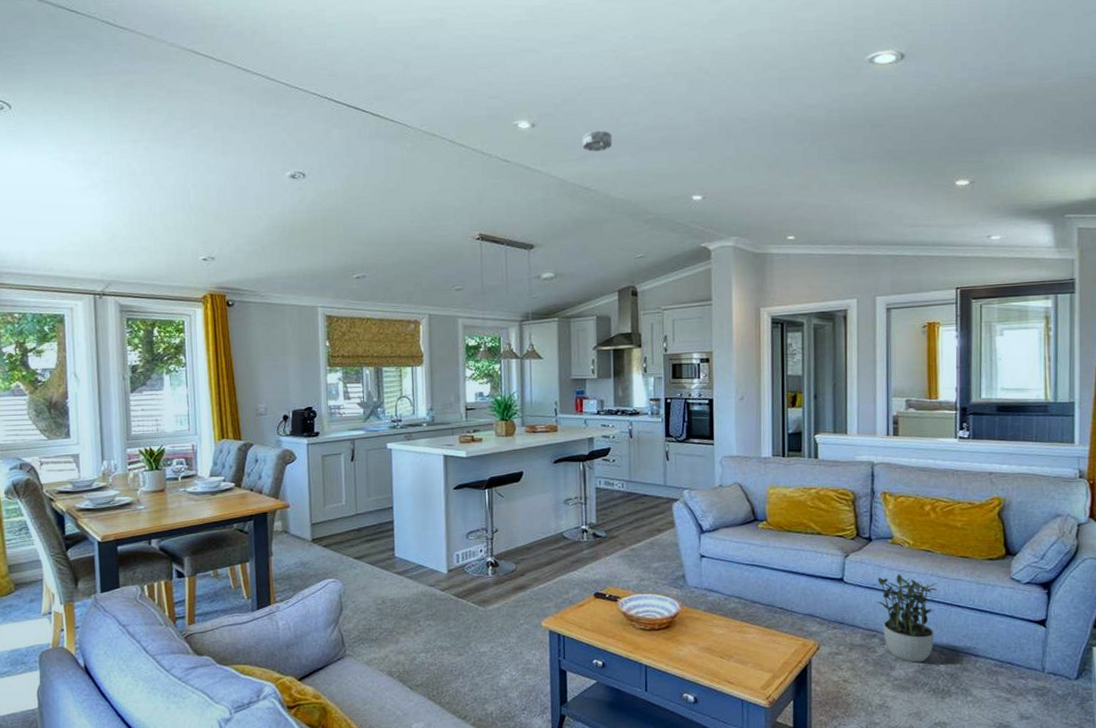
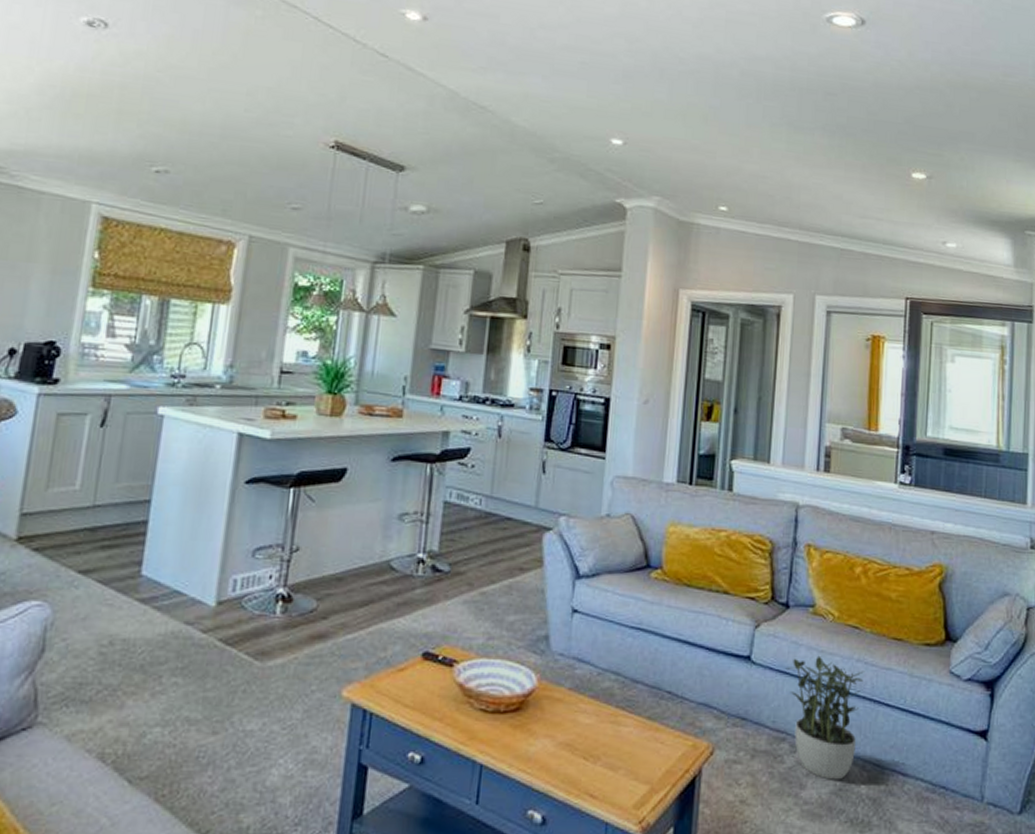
smoke detector: present [582,130,613,152] -> none [483,38,522,66]

